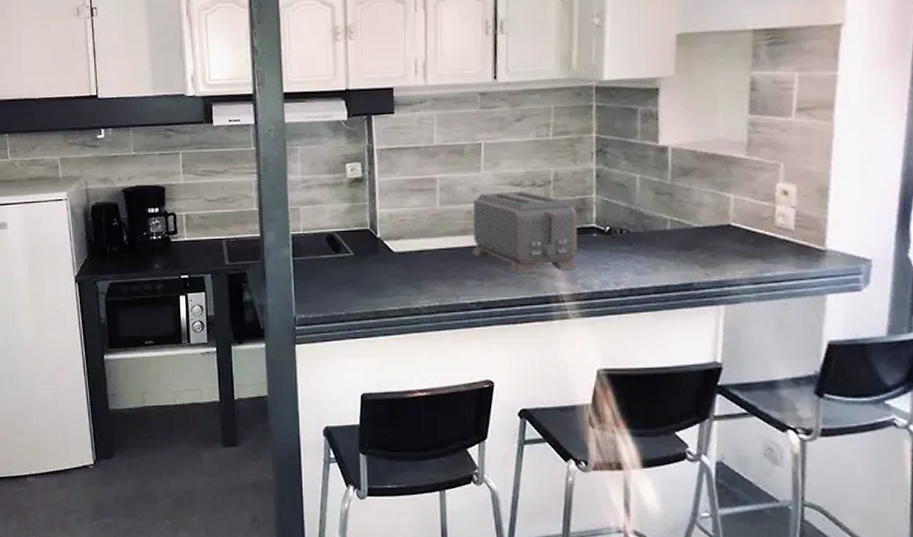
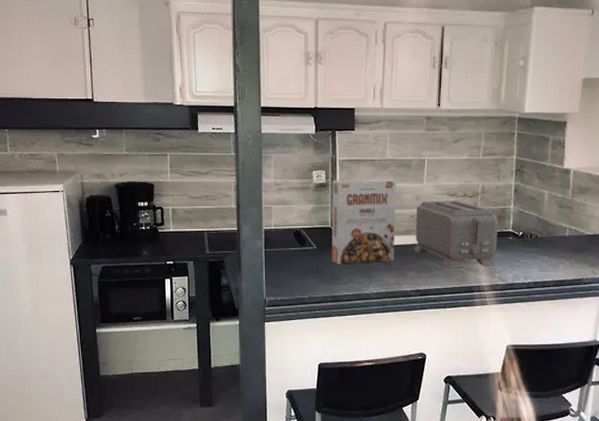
cereal box: none [370,169,449,273] -> present [331,179,396,264]

